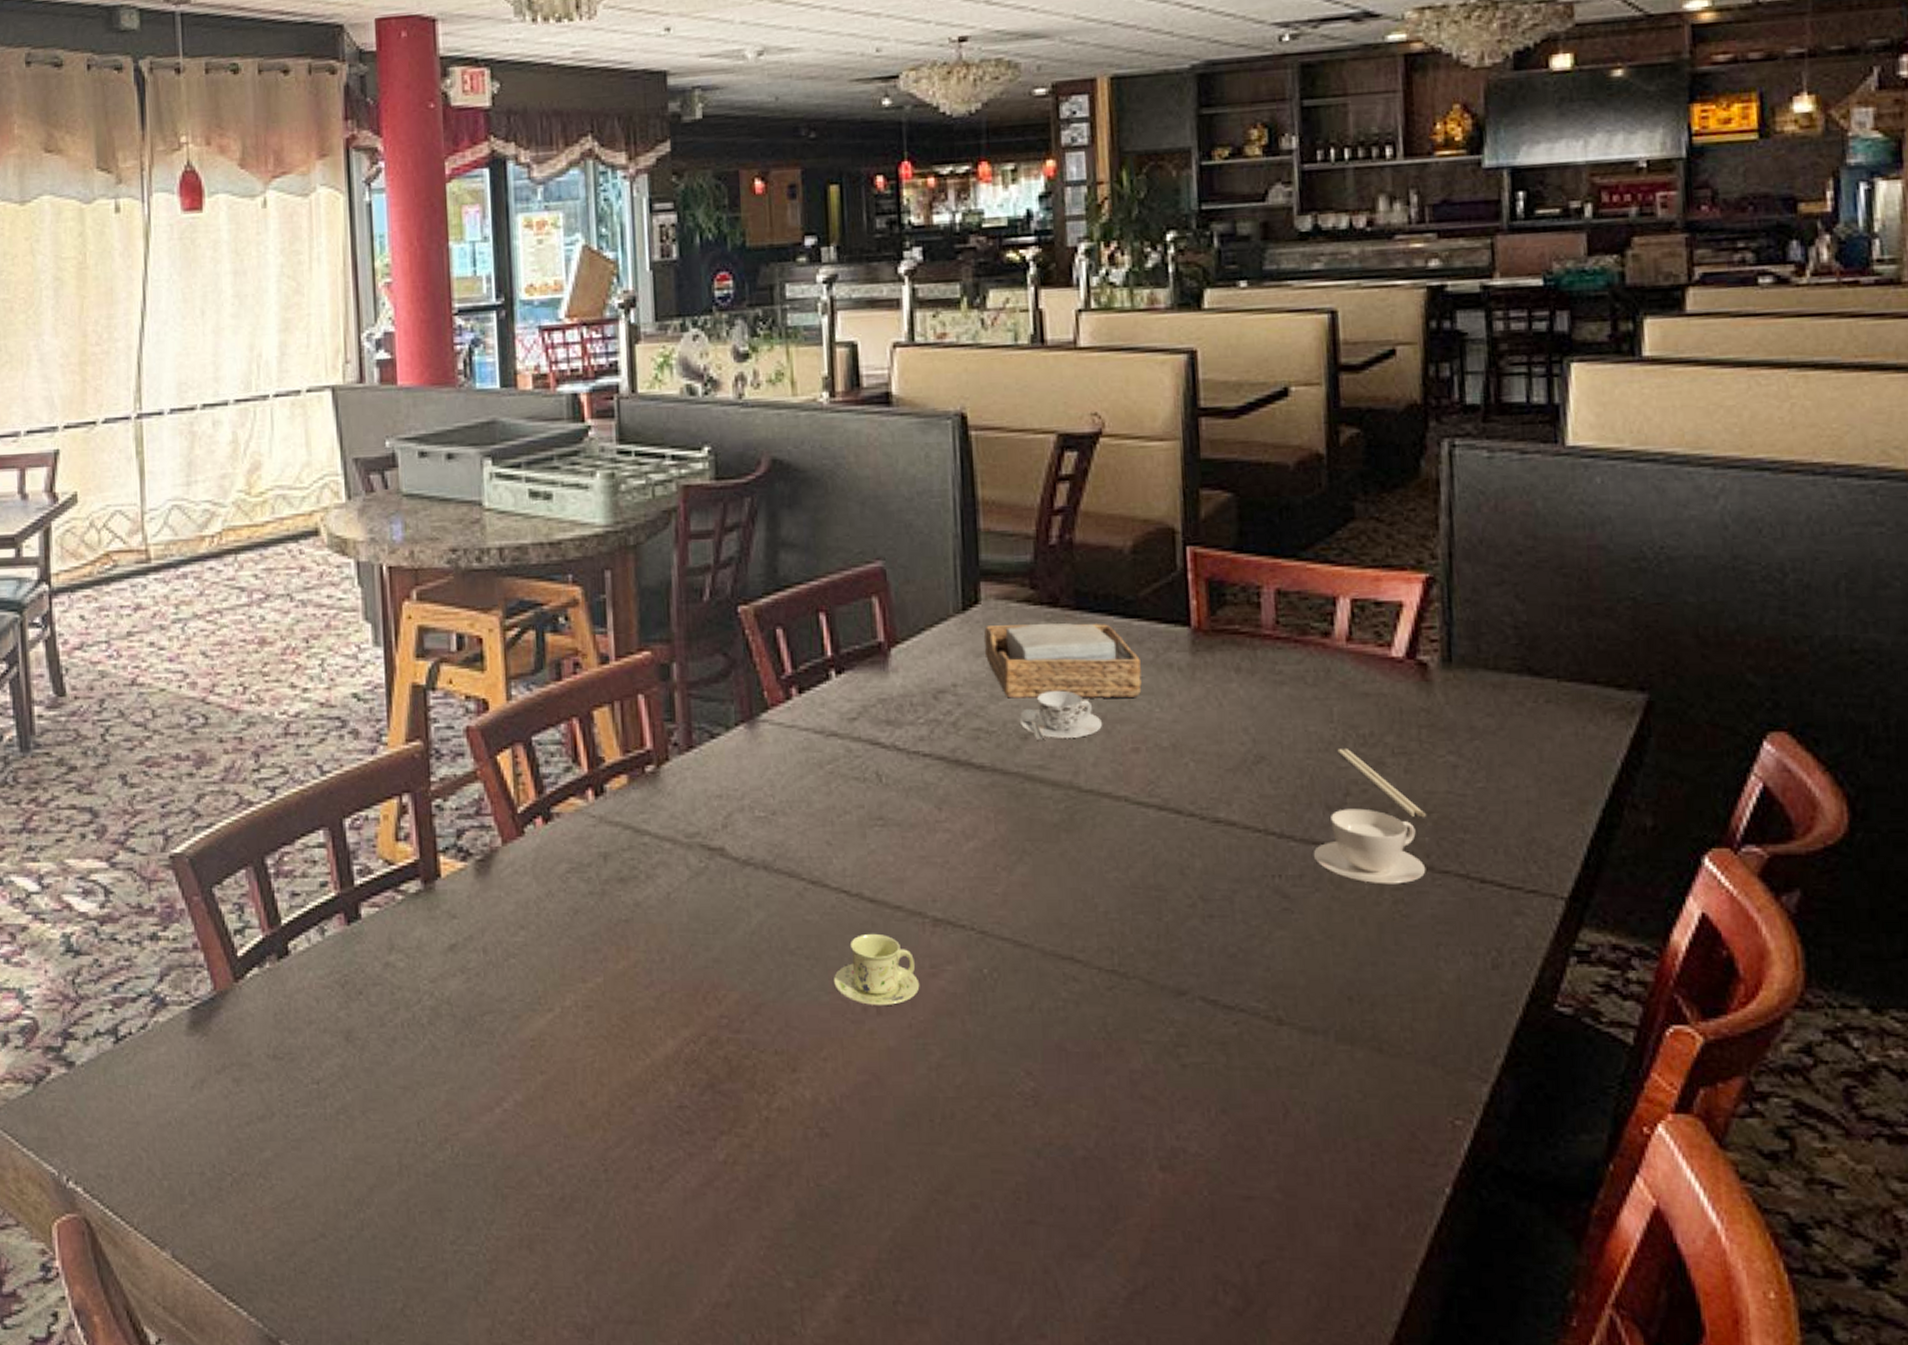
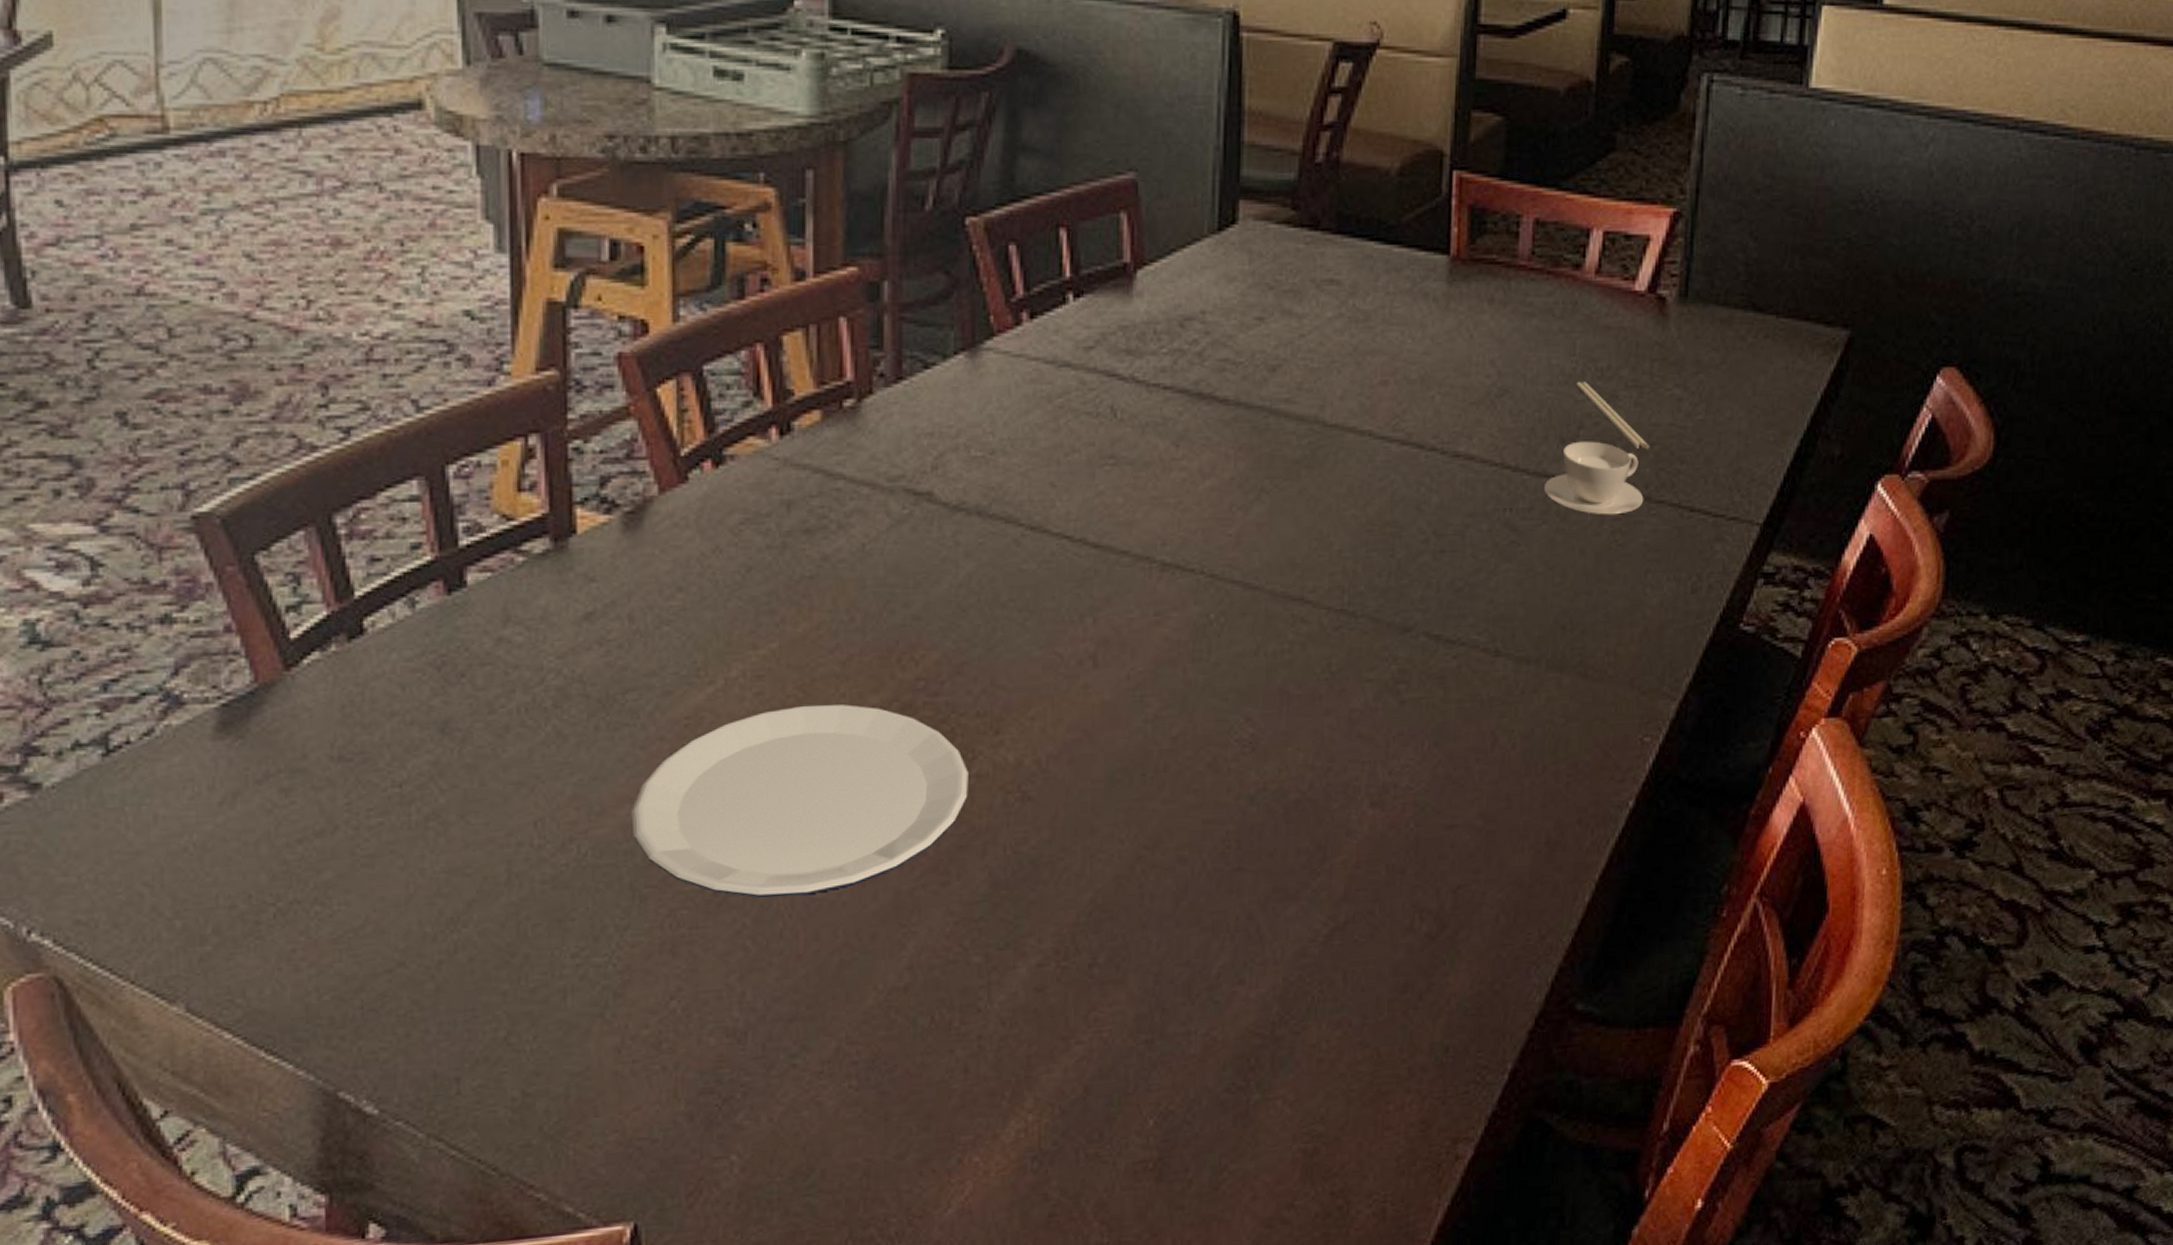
plate: none [492,1034,772,1208] -> present [631,703,968,898]
cup and saucer: present [834,933,920,1005] -> none [1048,581,1142,658]
napkin holder: present [983,622,1142,699] -> none [1238,247,1397,329]
teacup: present [1019,690,1103,740] -> none [1269,319,1354,372]

